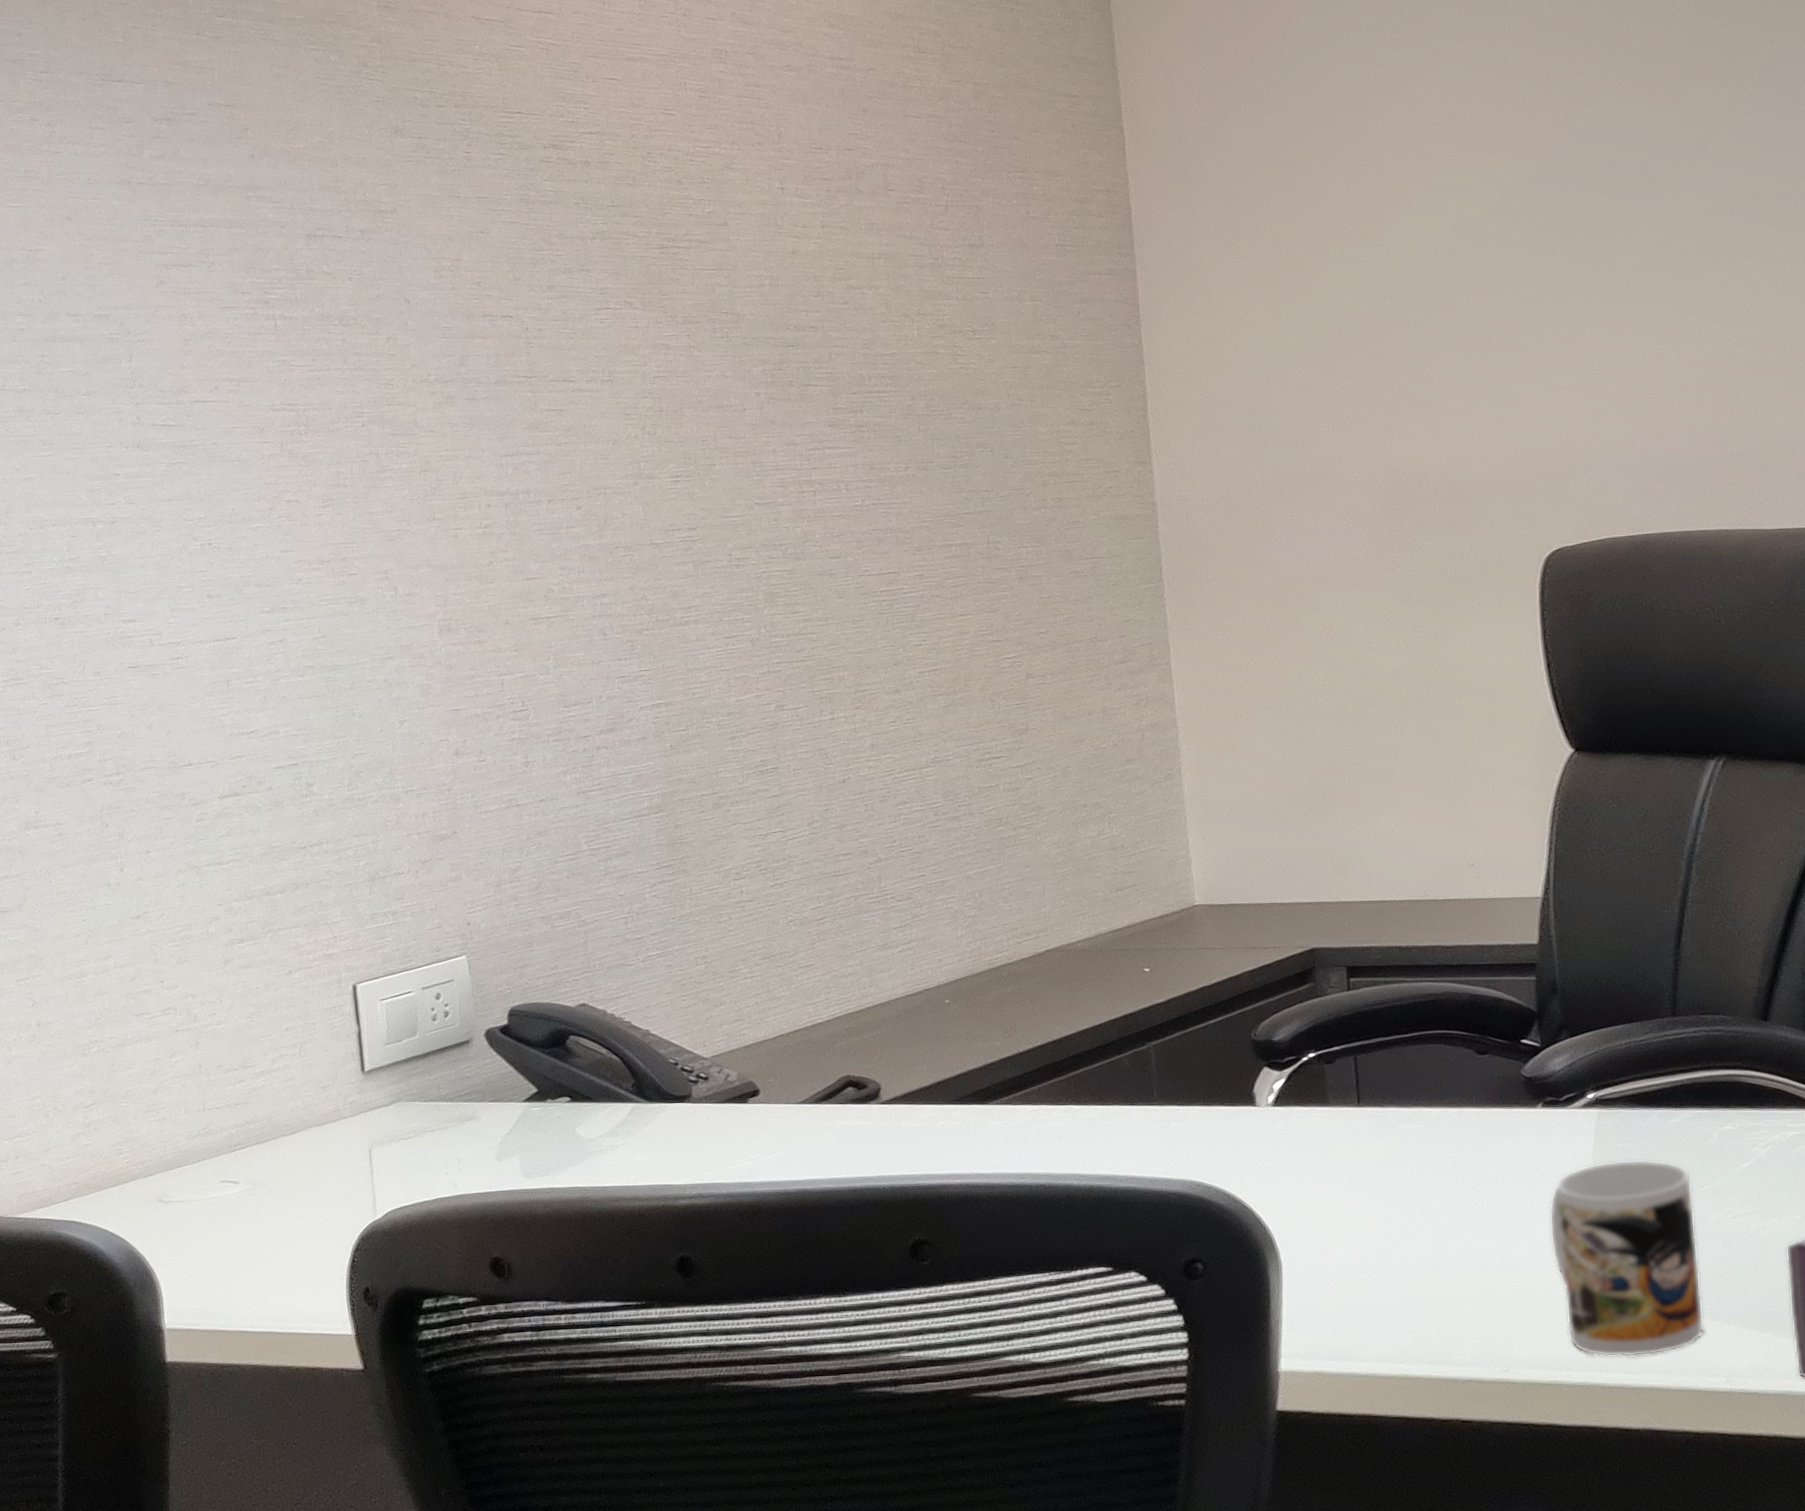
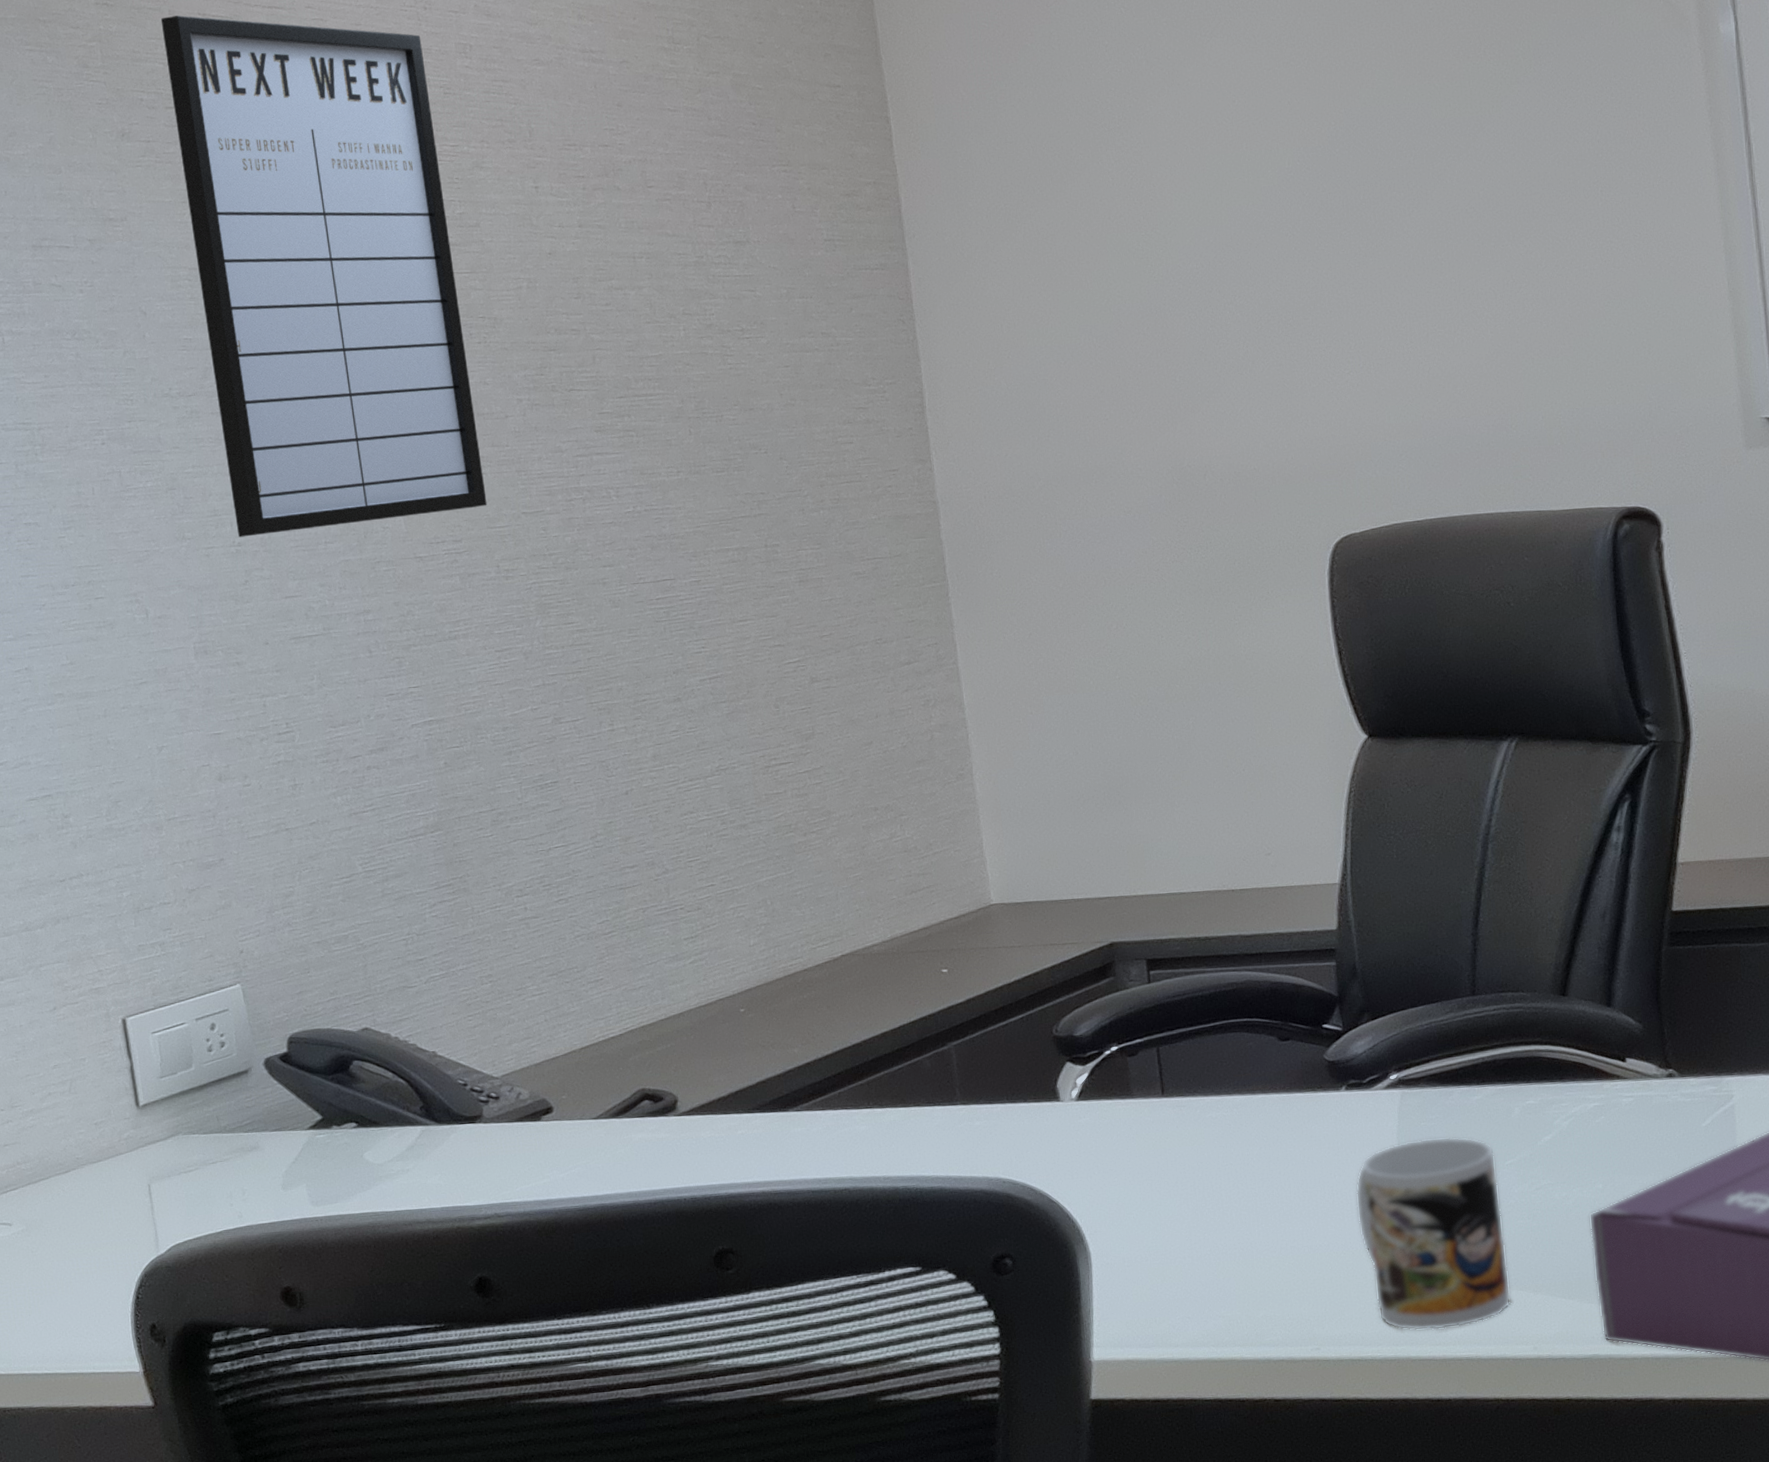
writing board: none [437,18,723,520] -> present [160,15,487,538]

